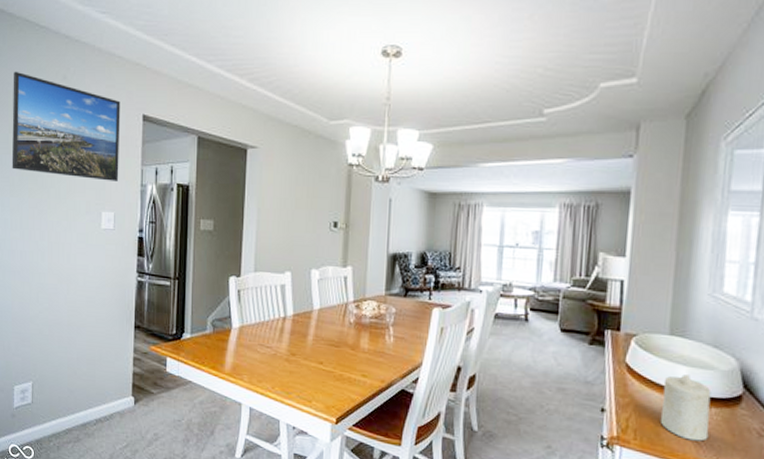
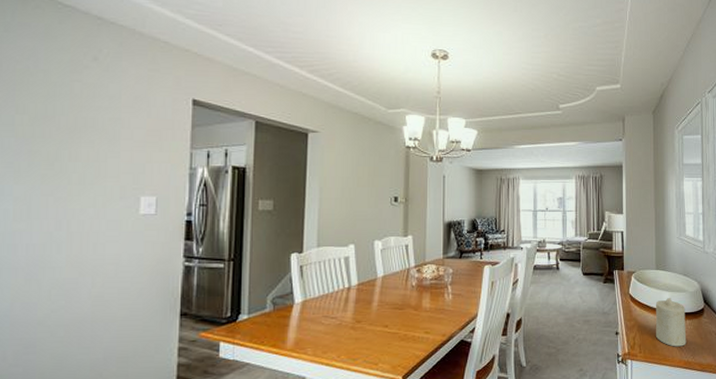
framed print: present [11,71,121,181] -> none [17,48,166,165]

